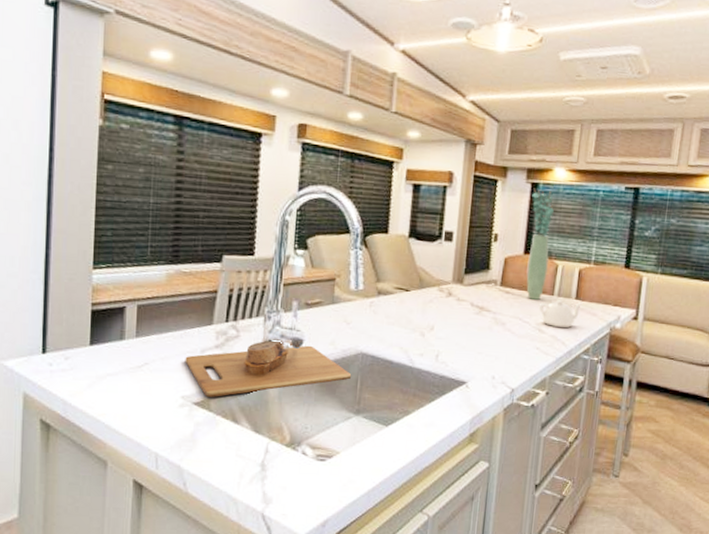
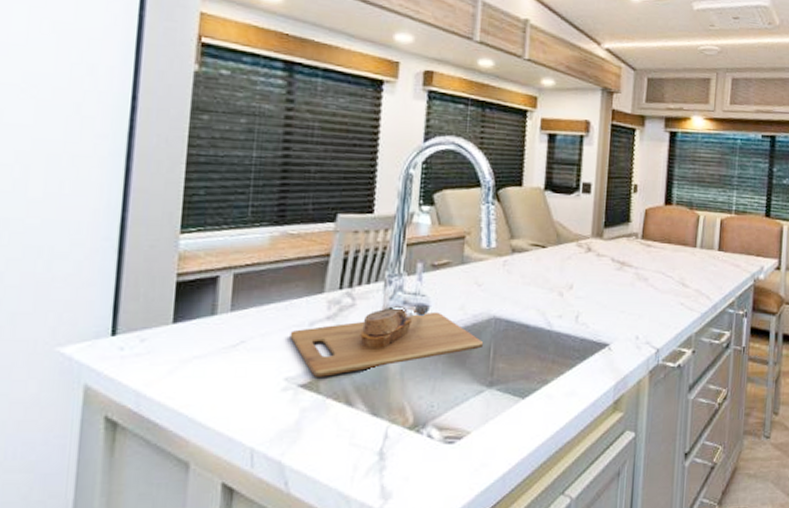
vase: present [526,188,555,300] -> none [668,137,694,252]
teapot: present [538,300,583,328] -> none [681,252,726,281]

